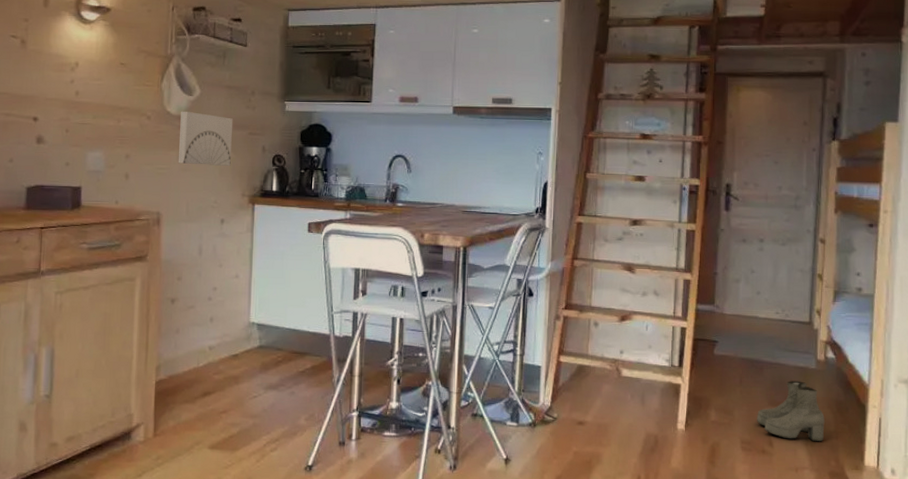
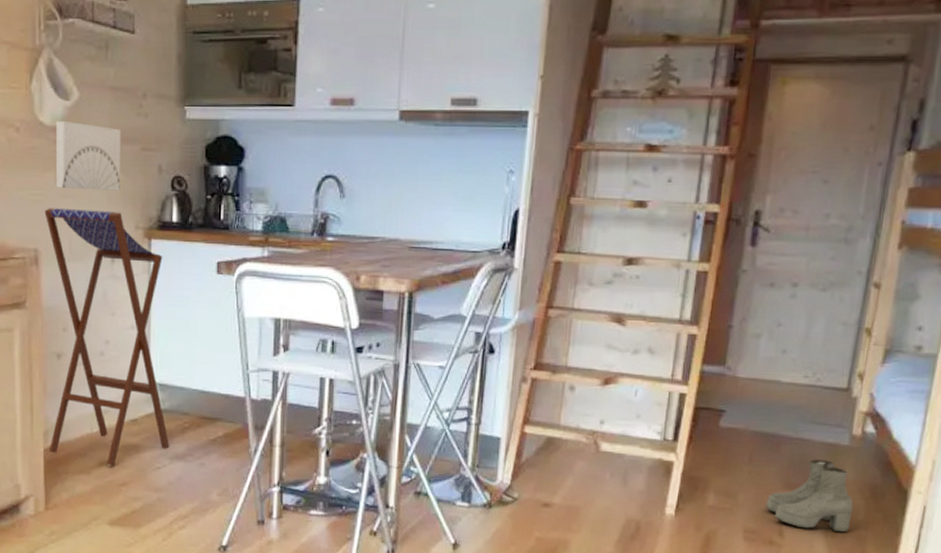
stool: none [160,179,265,396] -> present [44,208,169,466]

